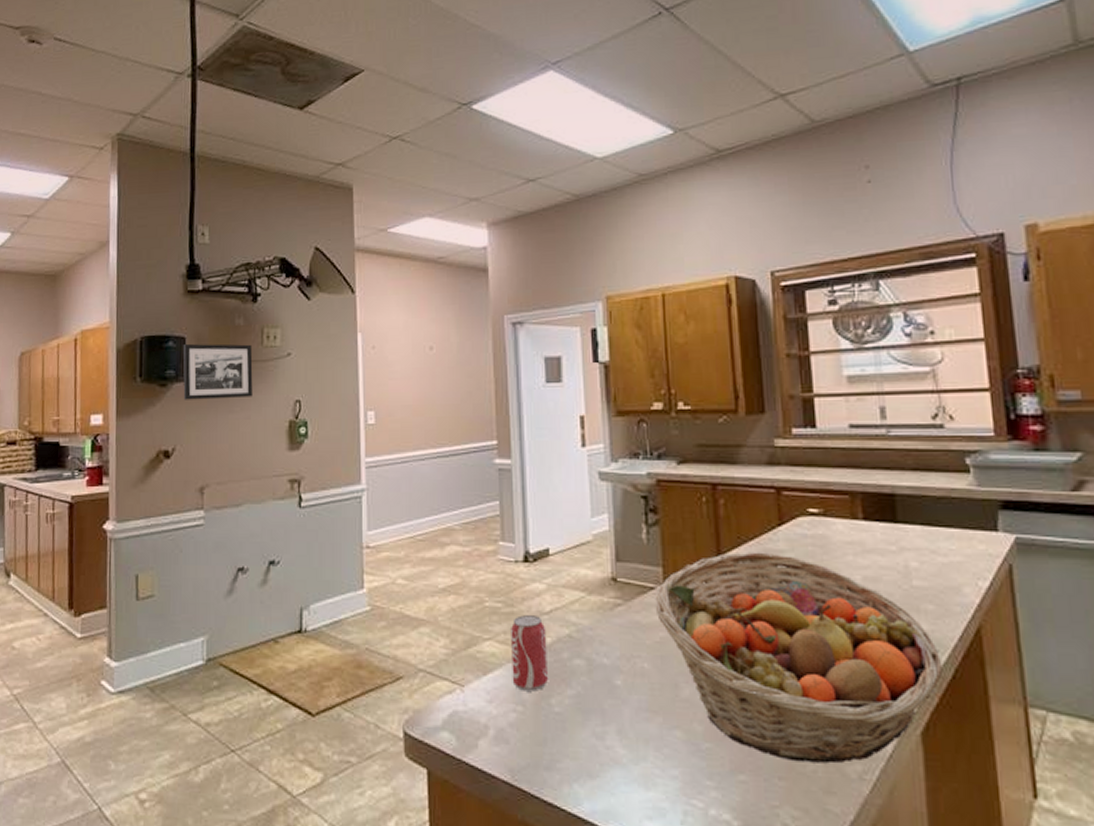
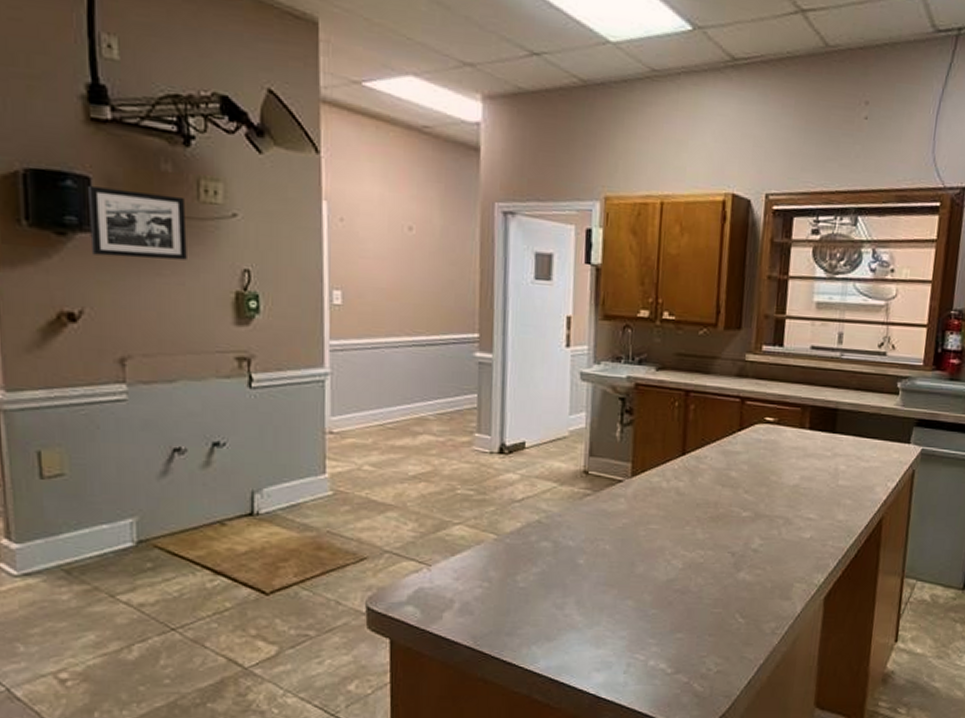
beverage can: present [511,615,548,692] -> none [480,502,517,570]
fruit basket: present [655,552,943,764] -> none [621,452,850,623]

